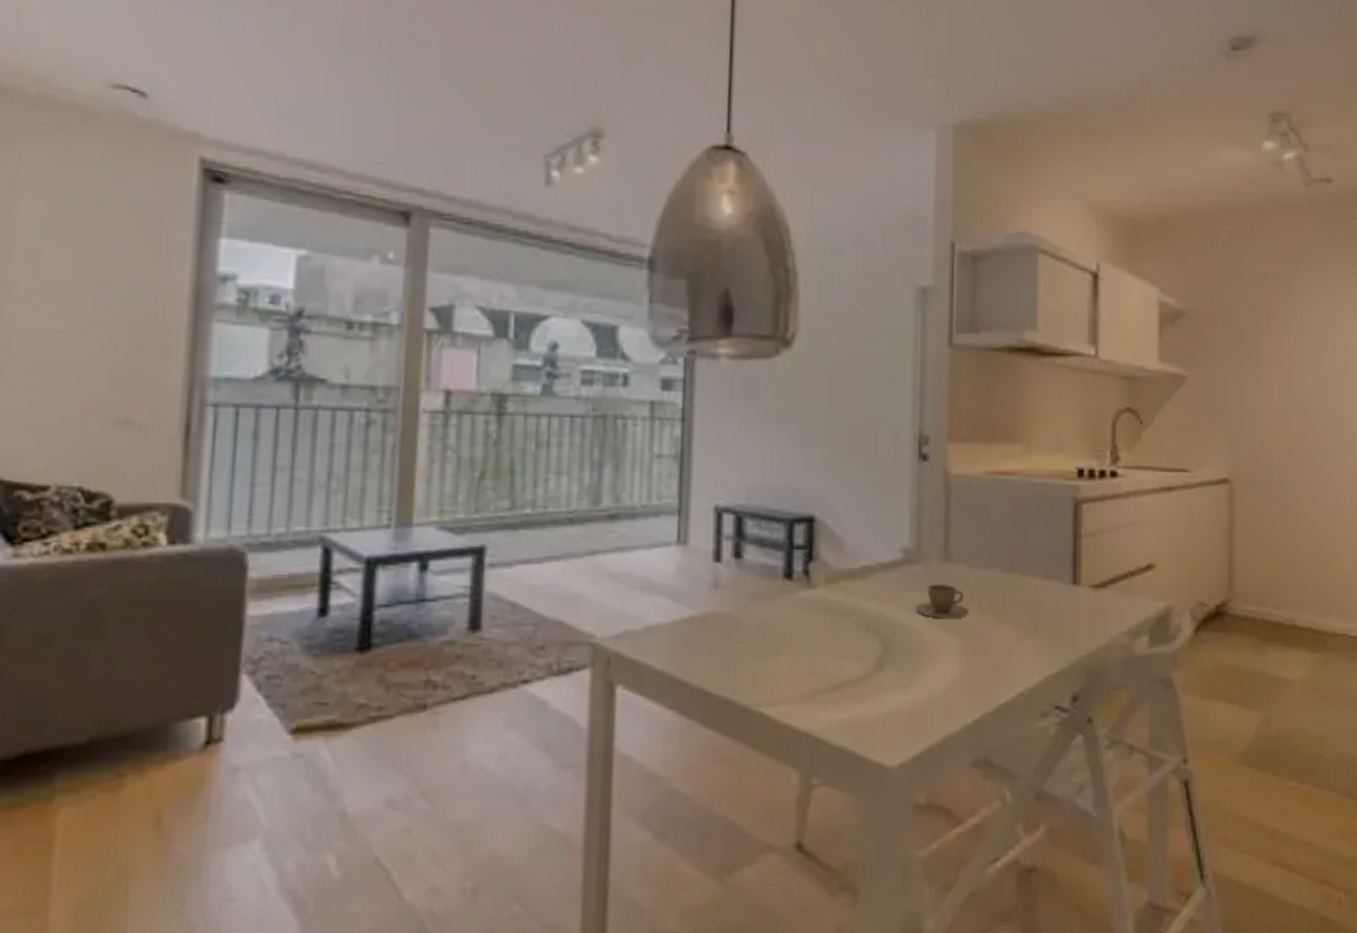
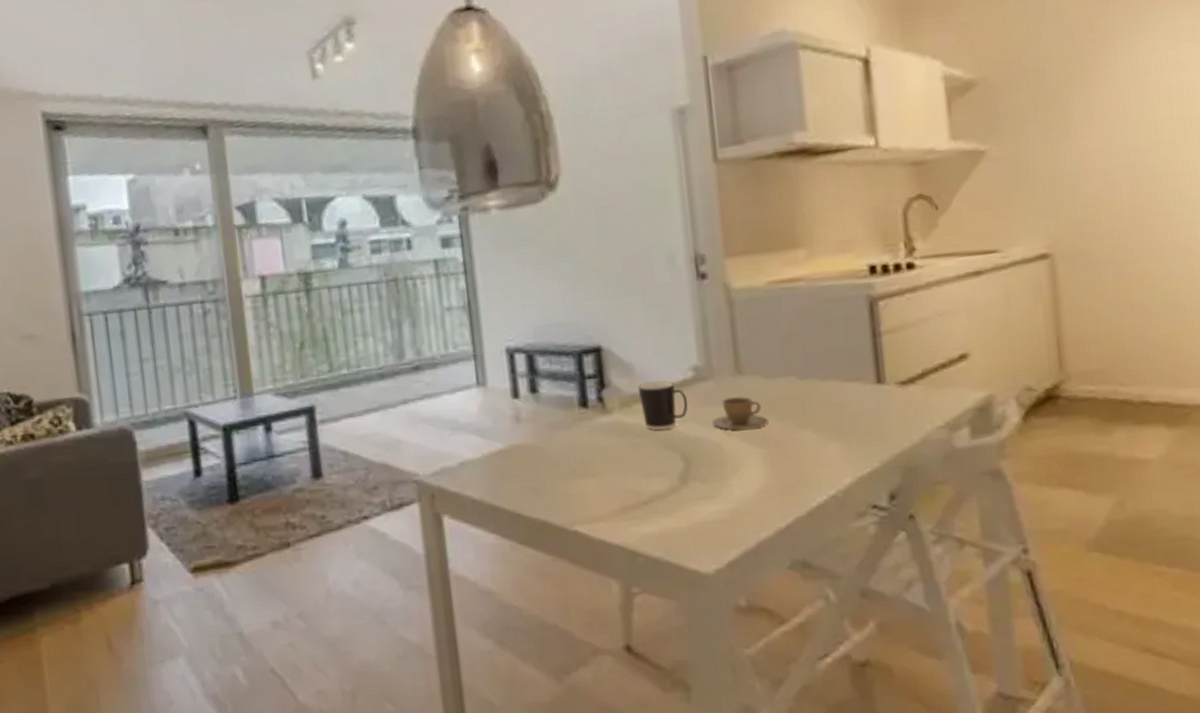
mug: none [846,559,894,611] -> present [637,381,688,431]

